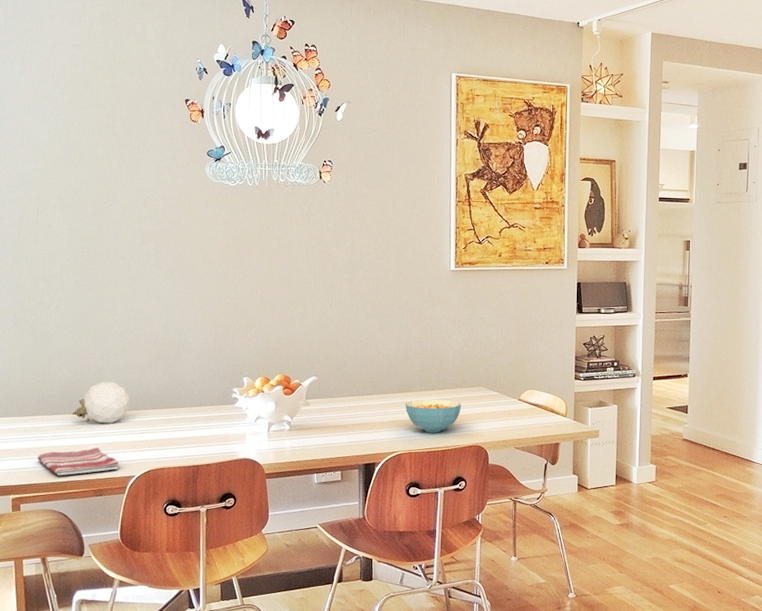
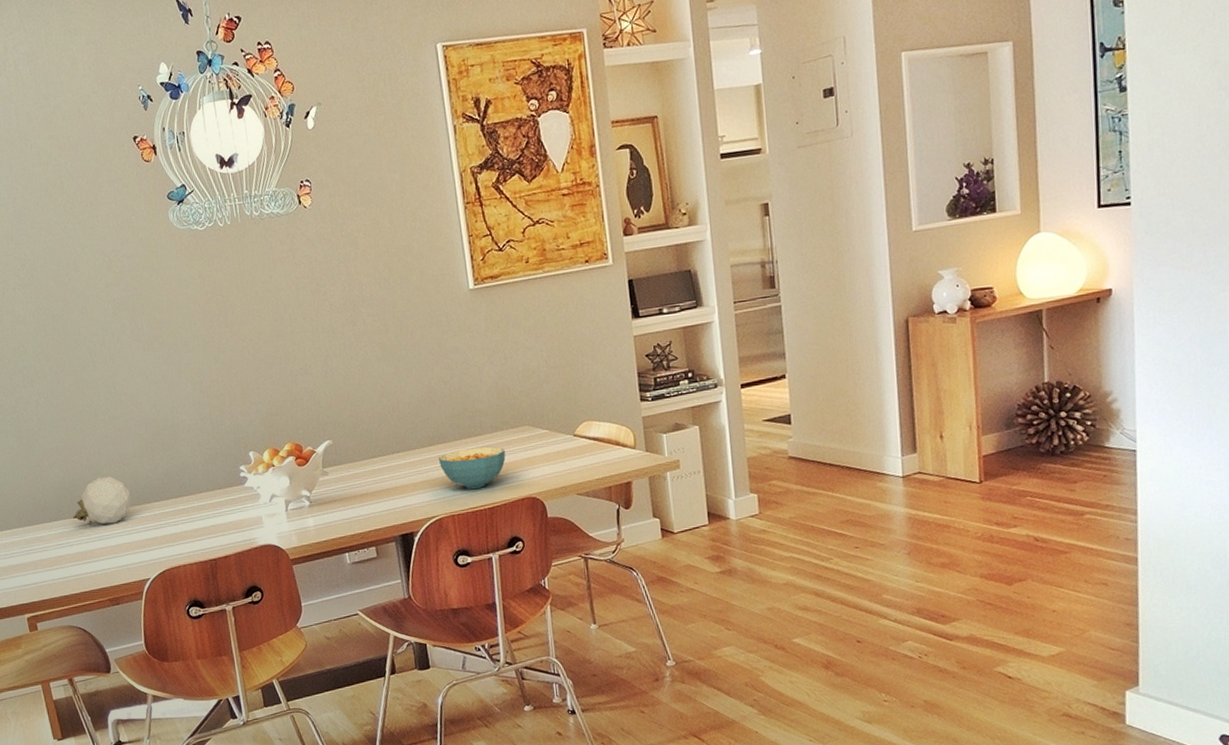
dish towel: present [37,447,120,476] -> none [45,552,132,588]

